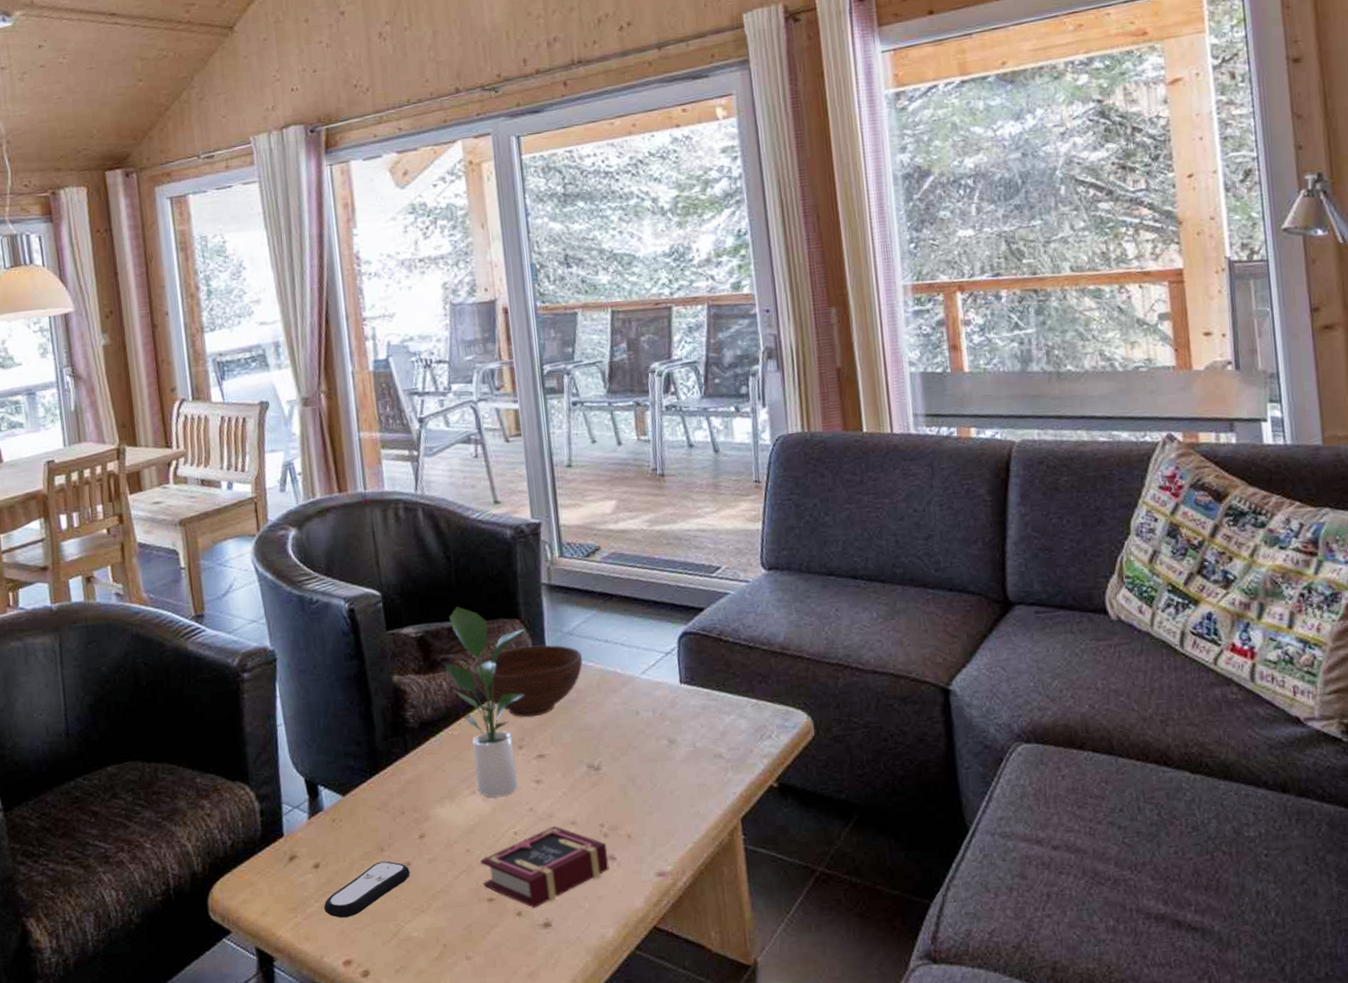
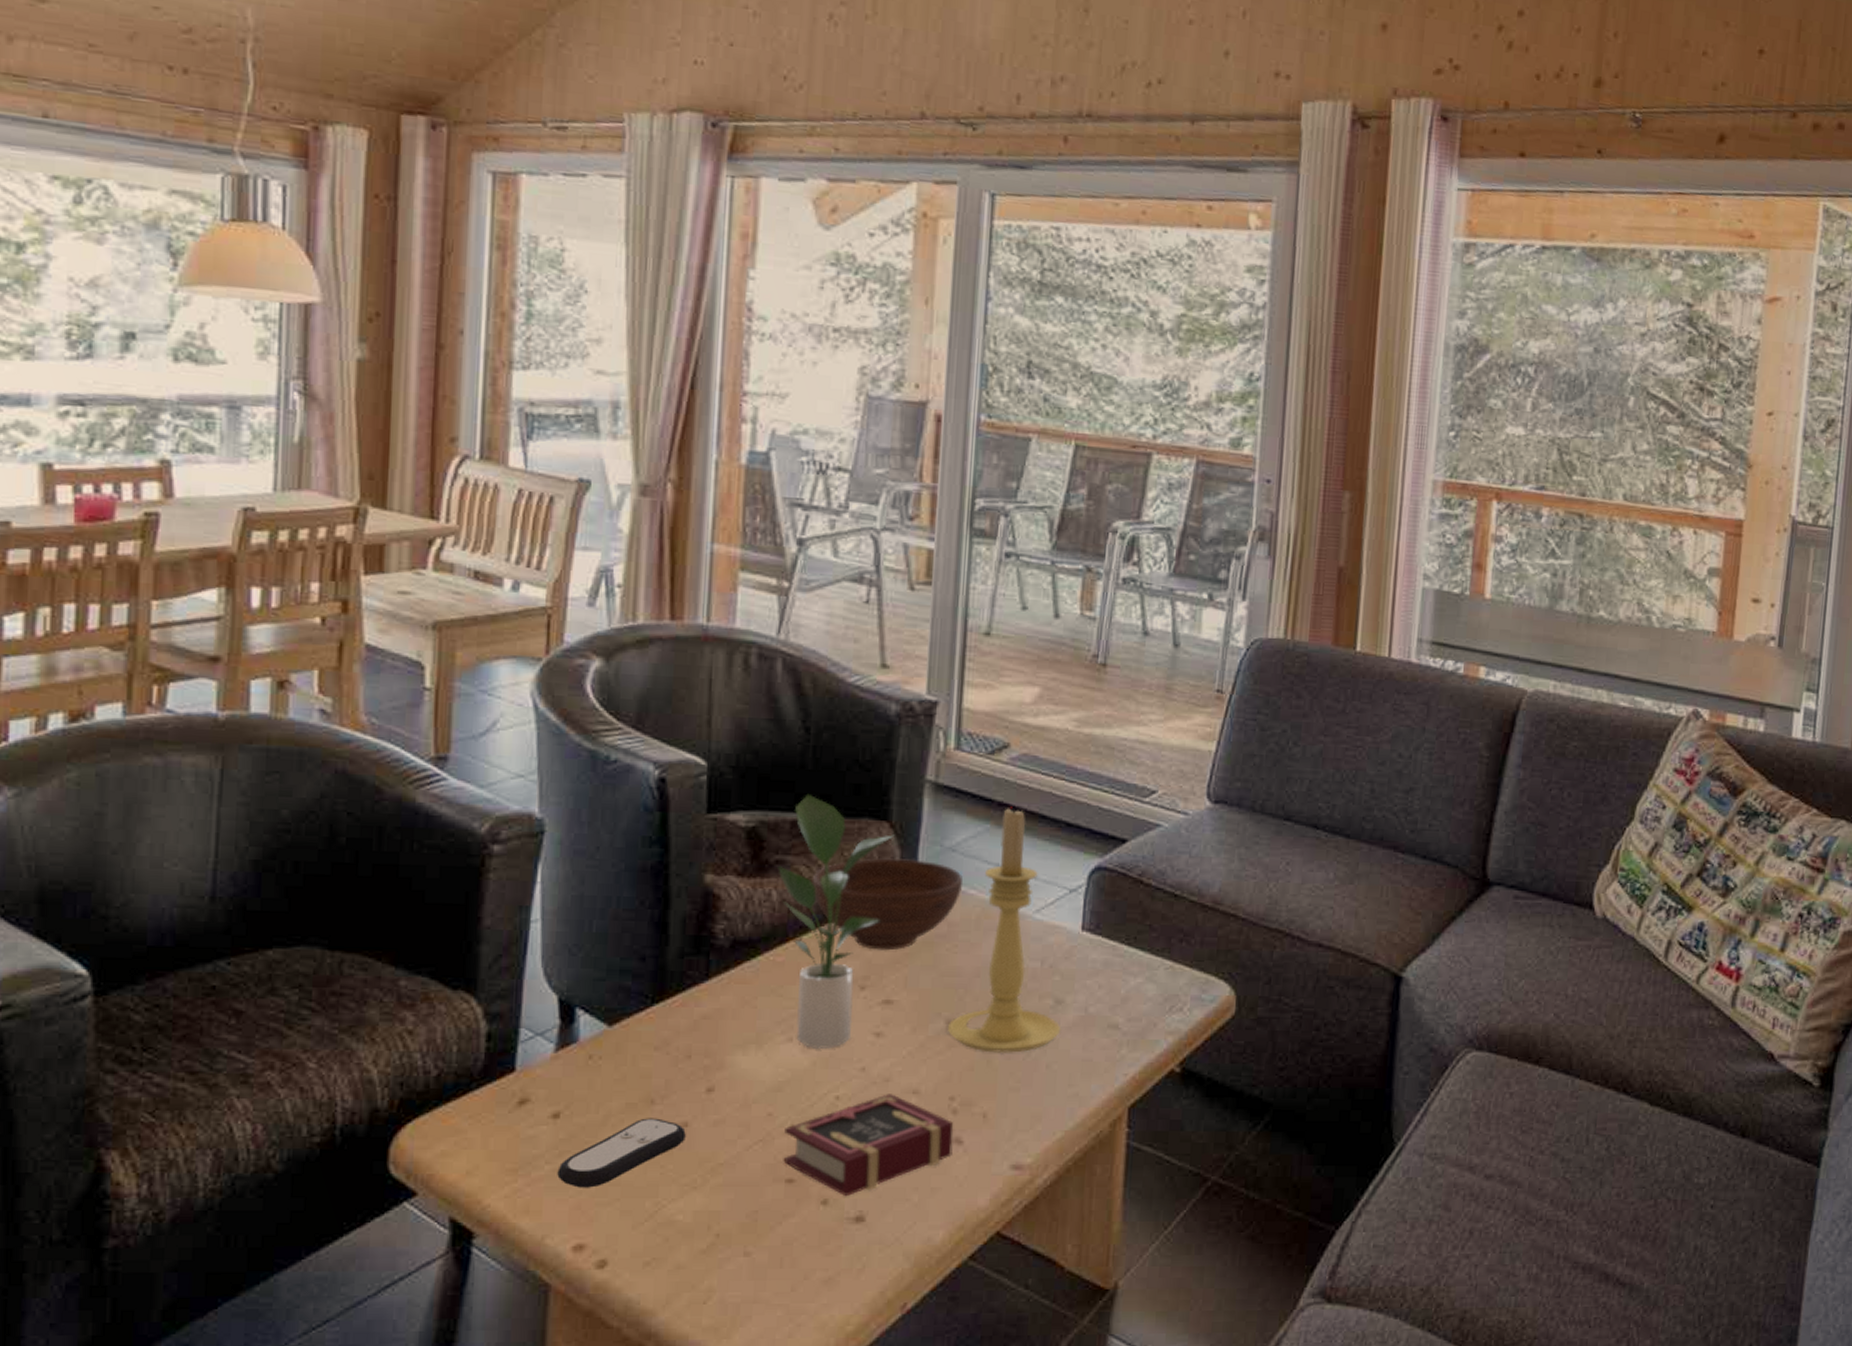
candle holder: none [589,594,678,787] -> present [947,806,1062,1053]

